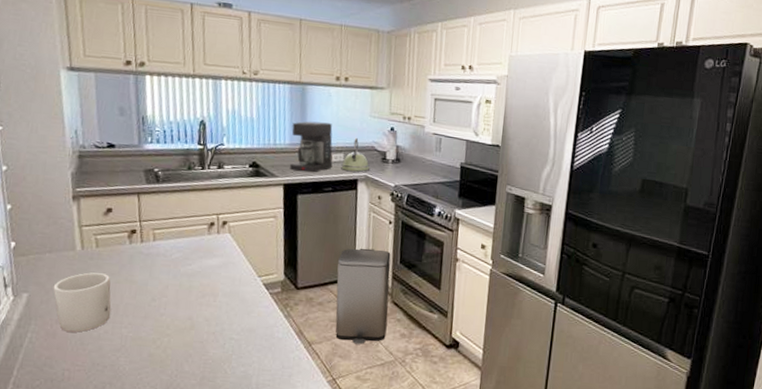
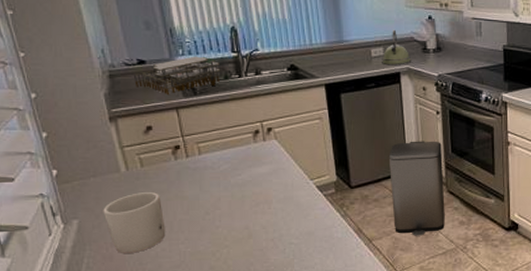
dish rack: none [102,144,186,180] -> present [134,56,221,96]
coffee maker: present [290,121,333,173] -> none [327,17,373,70]

